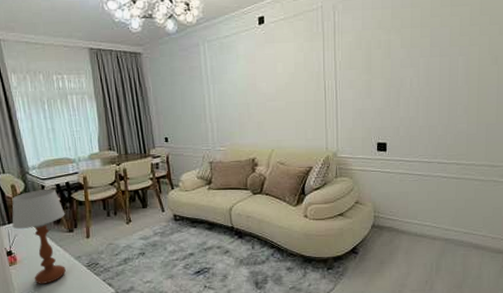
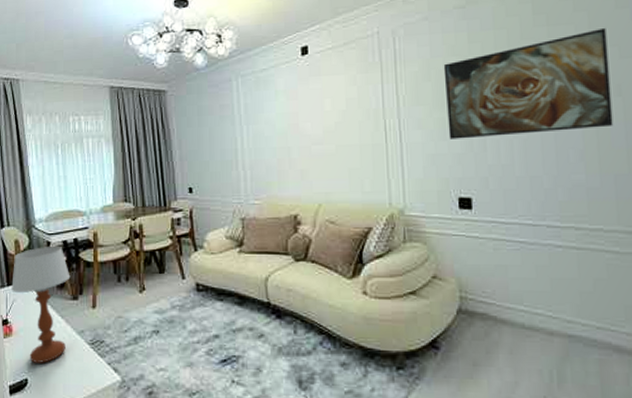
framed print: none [371,9,492,97] -> present [443,27,614,139]

